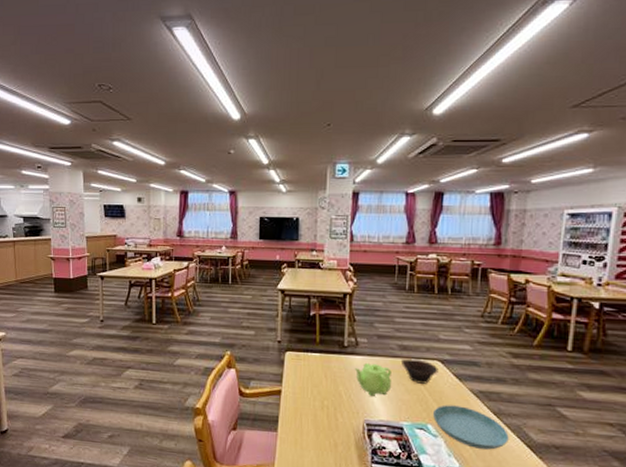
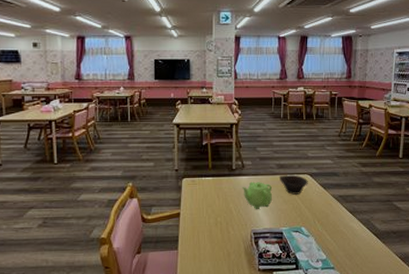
saucer: present [433,405,509,450] -> none [306,209,361,242]

